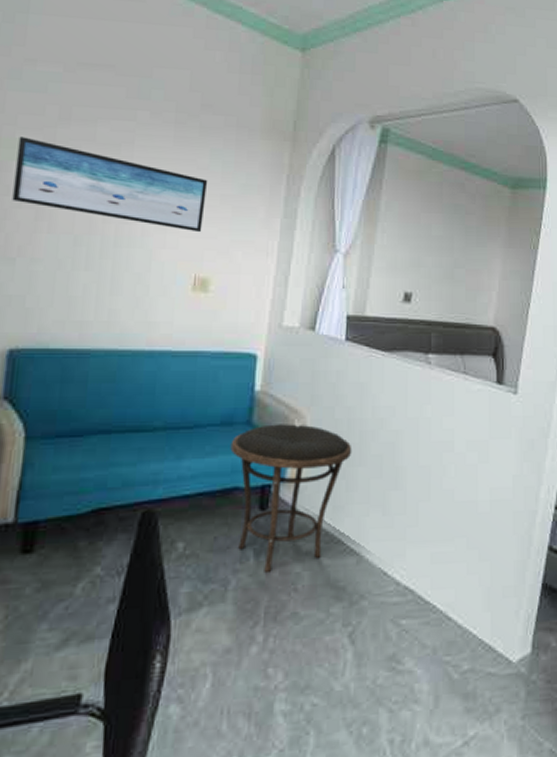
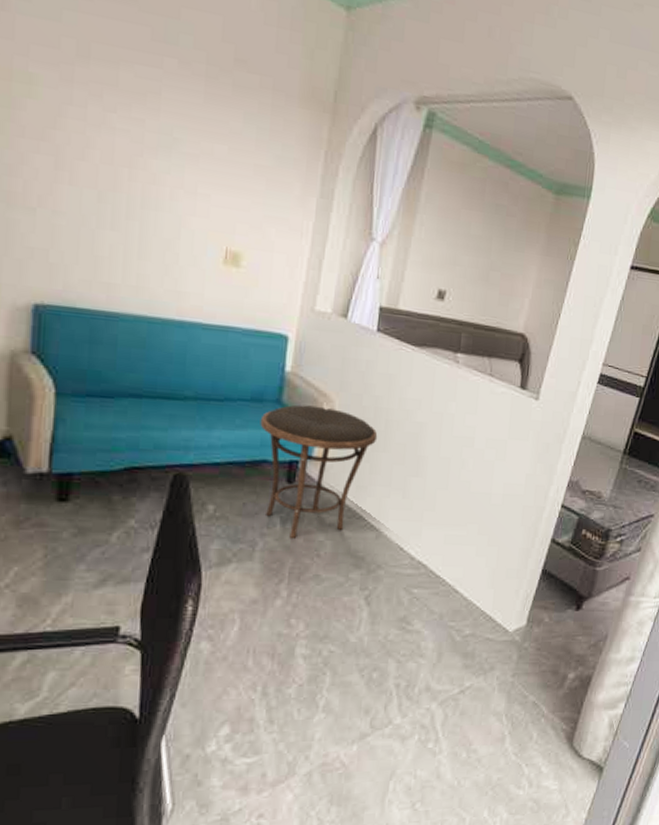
wall art: present [12,136,208,233] -> none [29,70,241,204]

